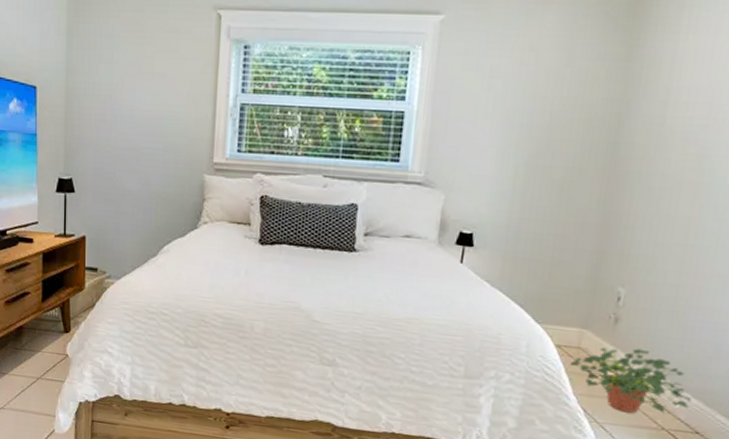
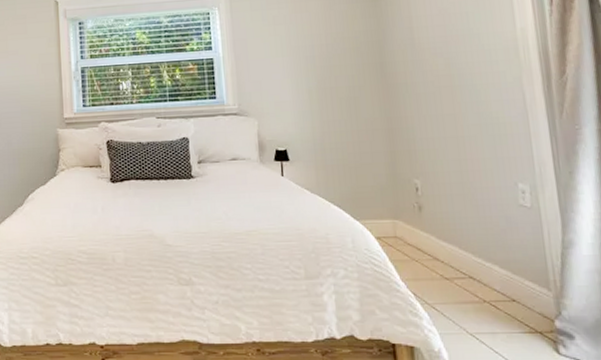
potted plant: present [571,348,692,414] -> none [392,230,500,291]

